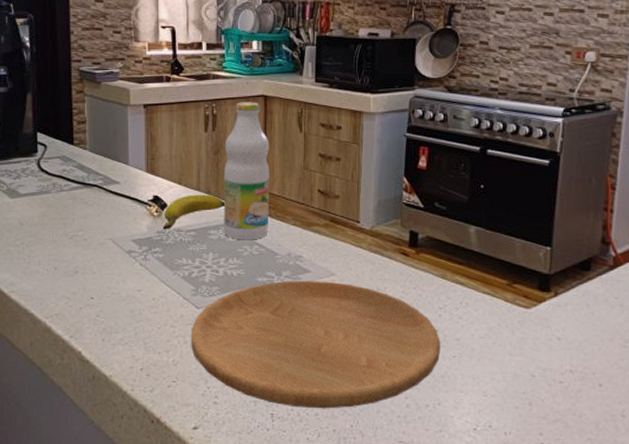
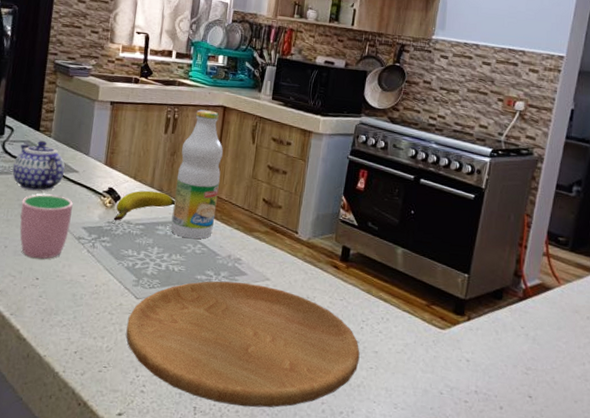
teapot: none [52,155,106,209] -> present [12,141,65,192]
cup: none [65,210,118,278] -> present [19,194,73,259]

